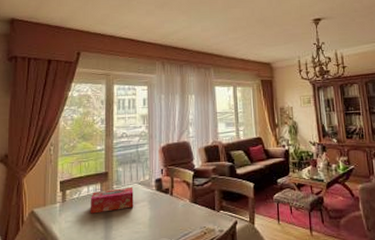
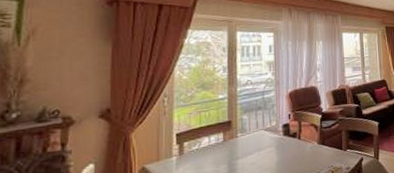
tissue box: present [91,186,134,214] -> none [212,133,260,164]

